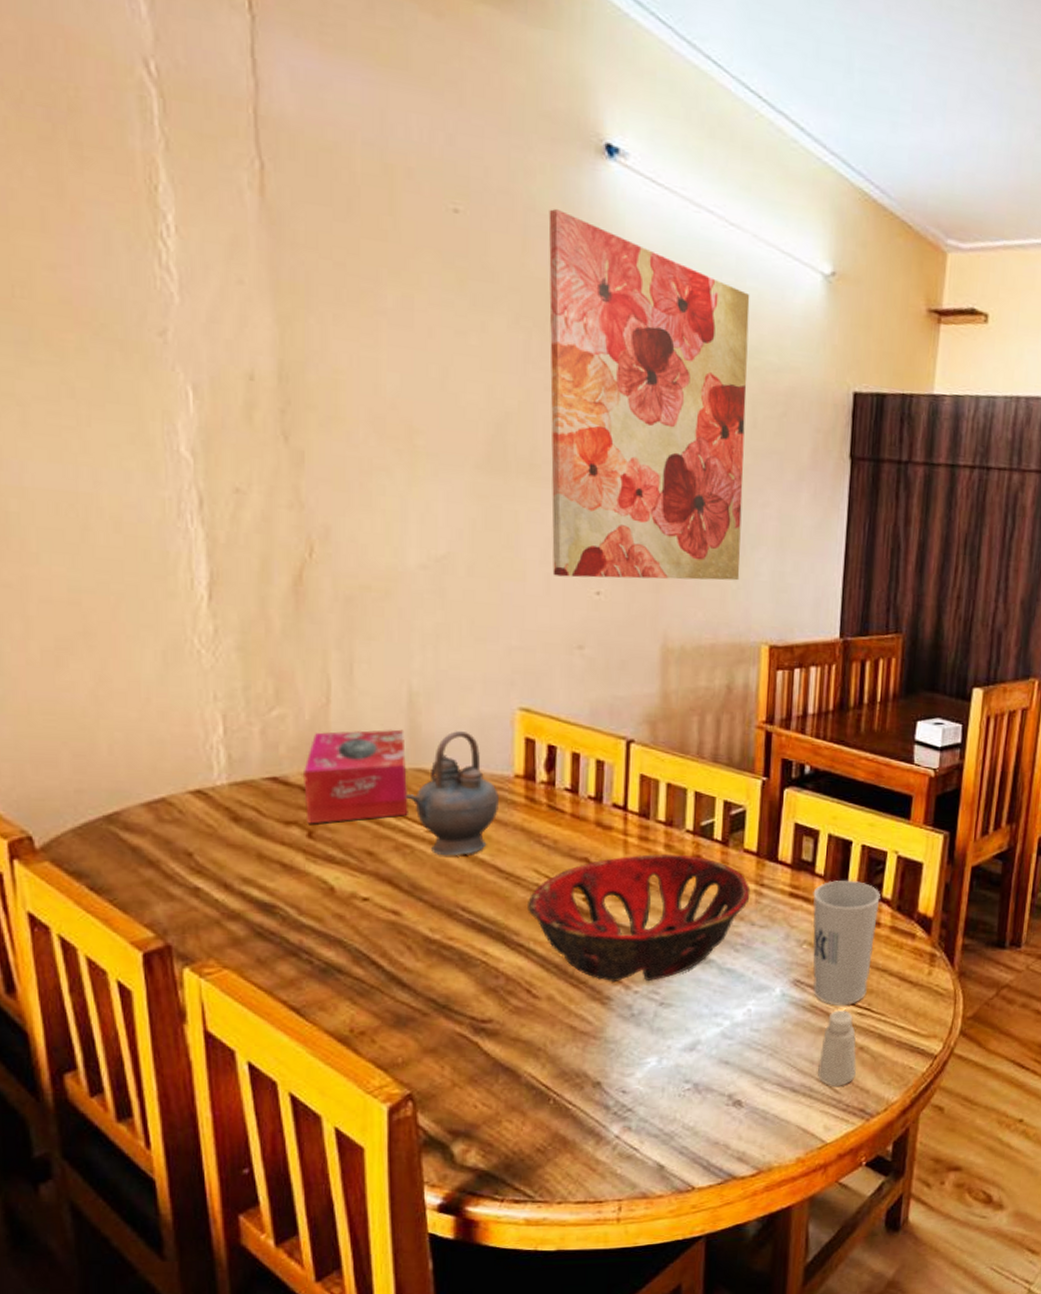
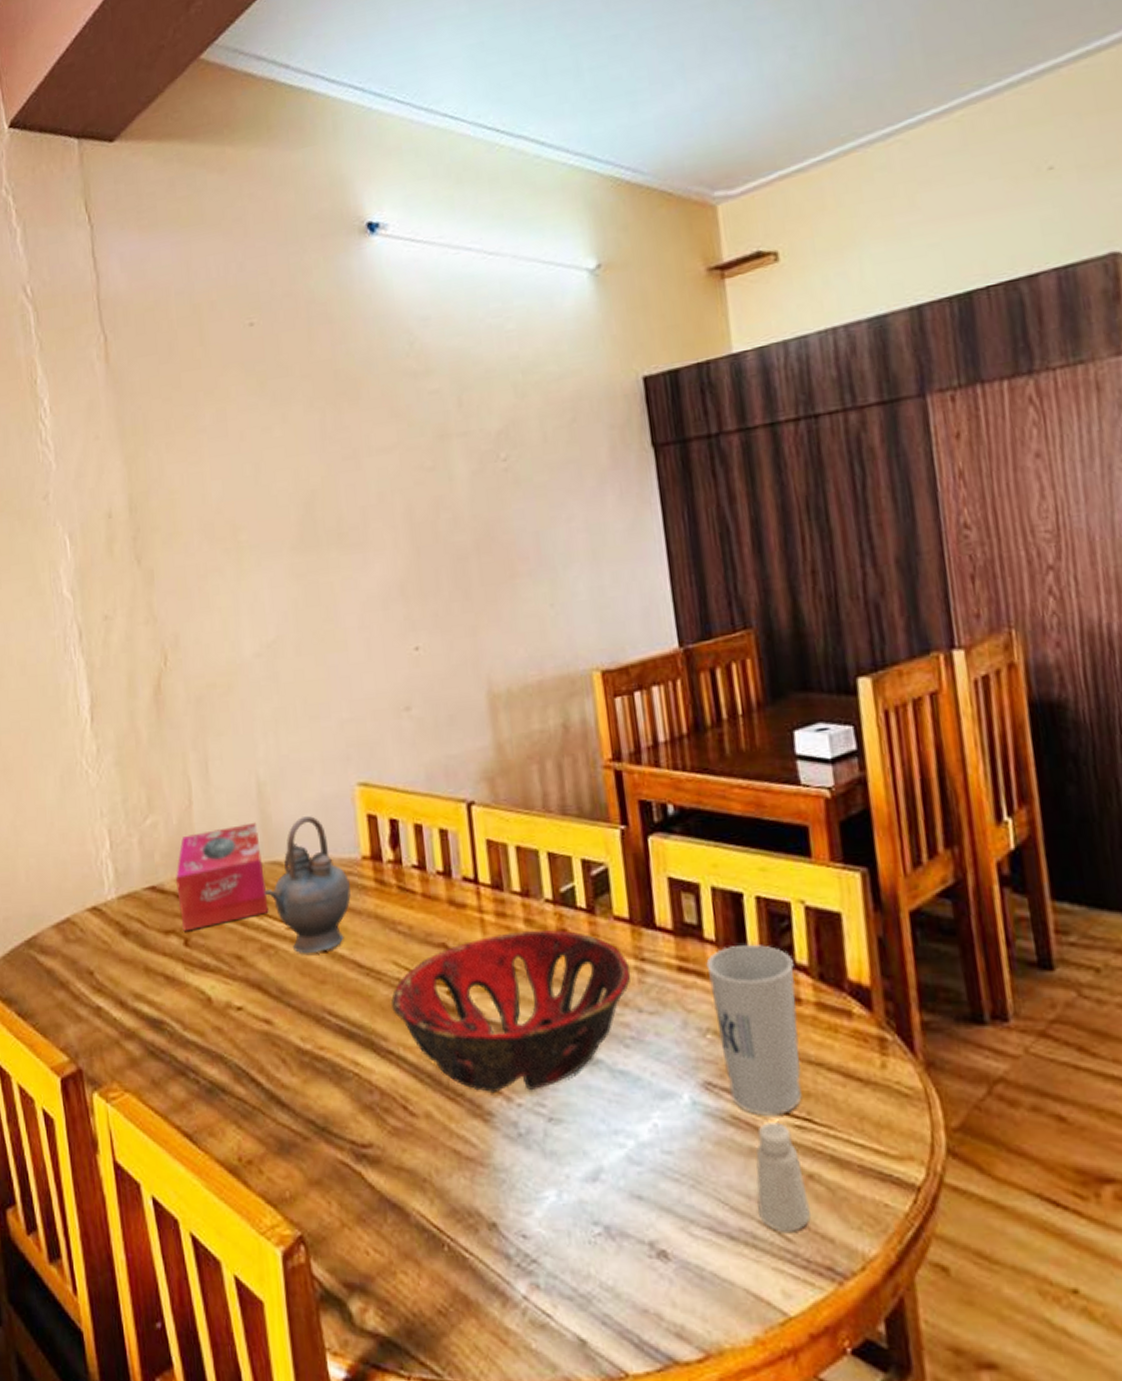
wall art: present [548,209,750,581] -> none [326,294,557,639]

